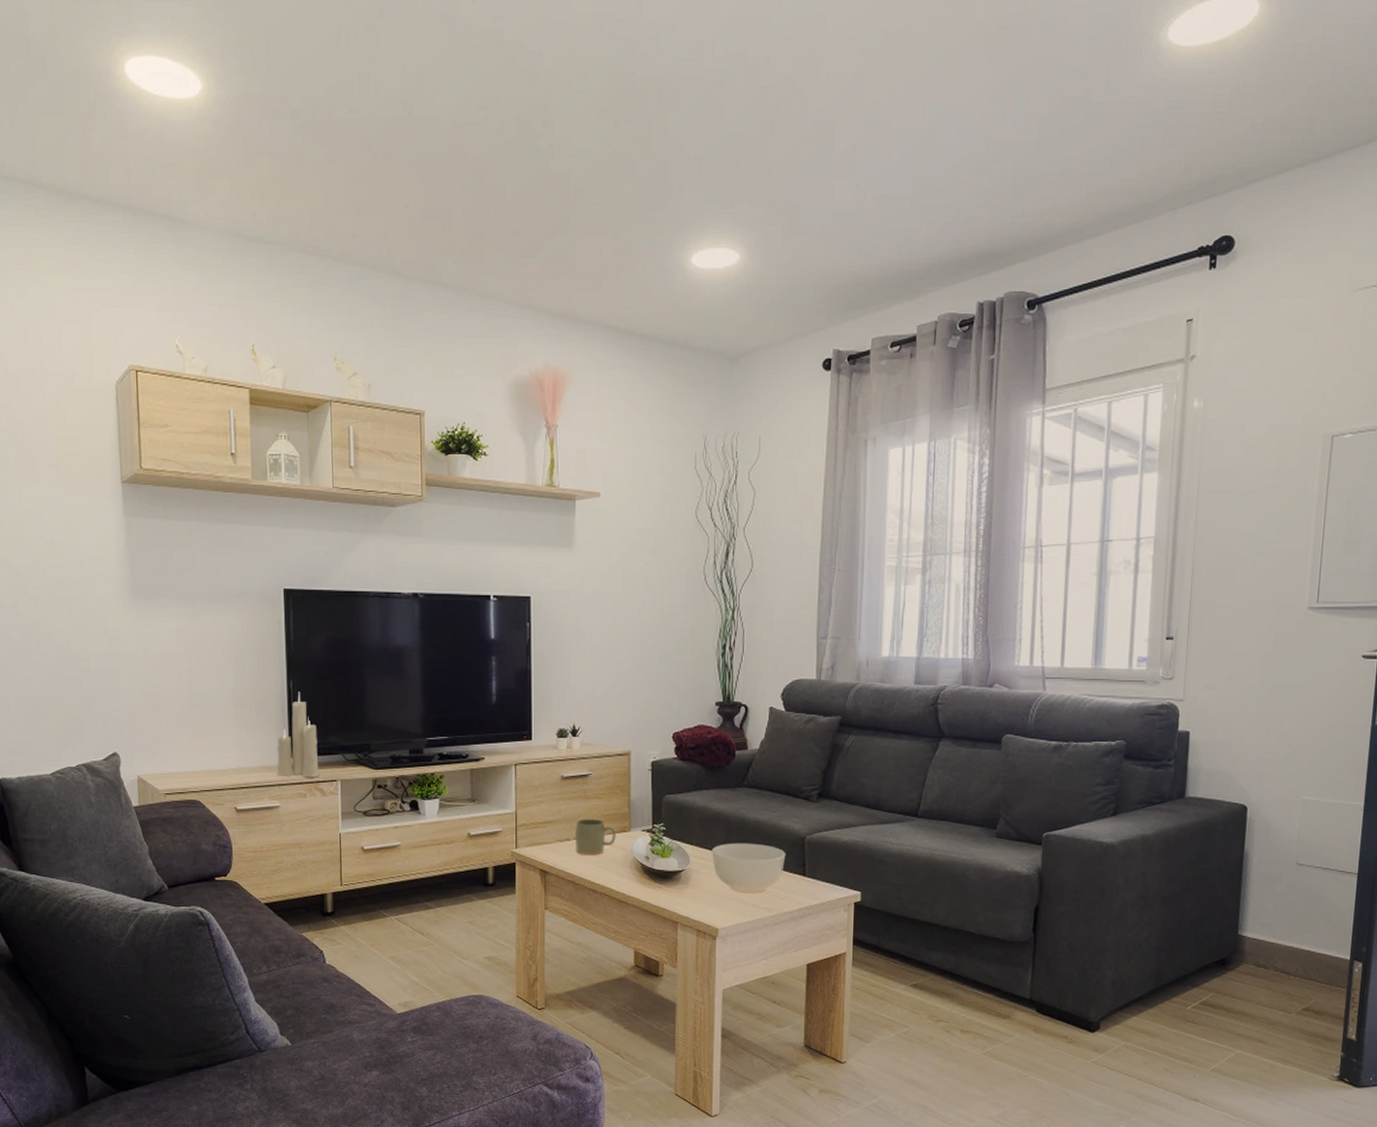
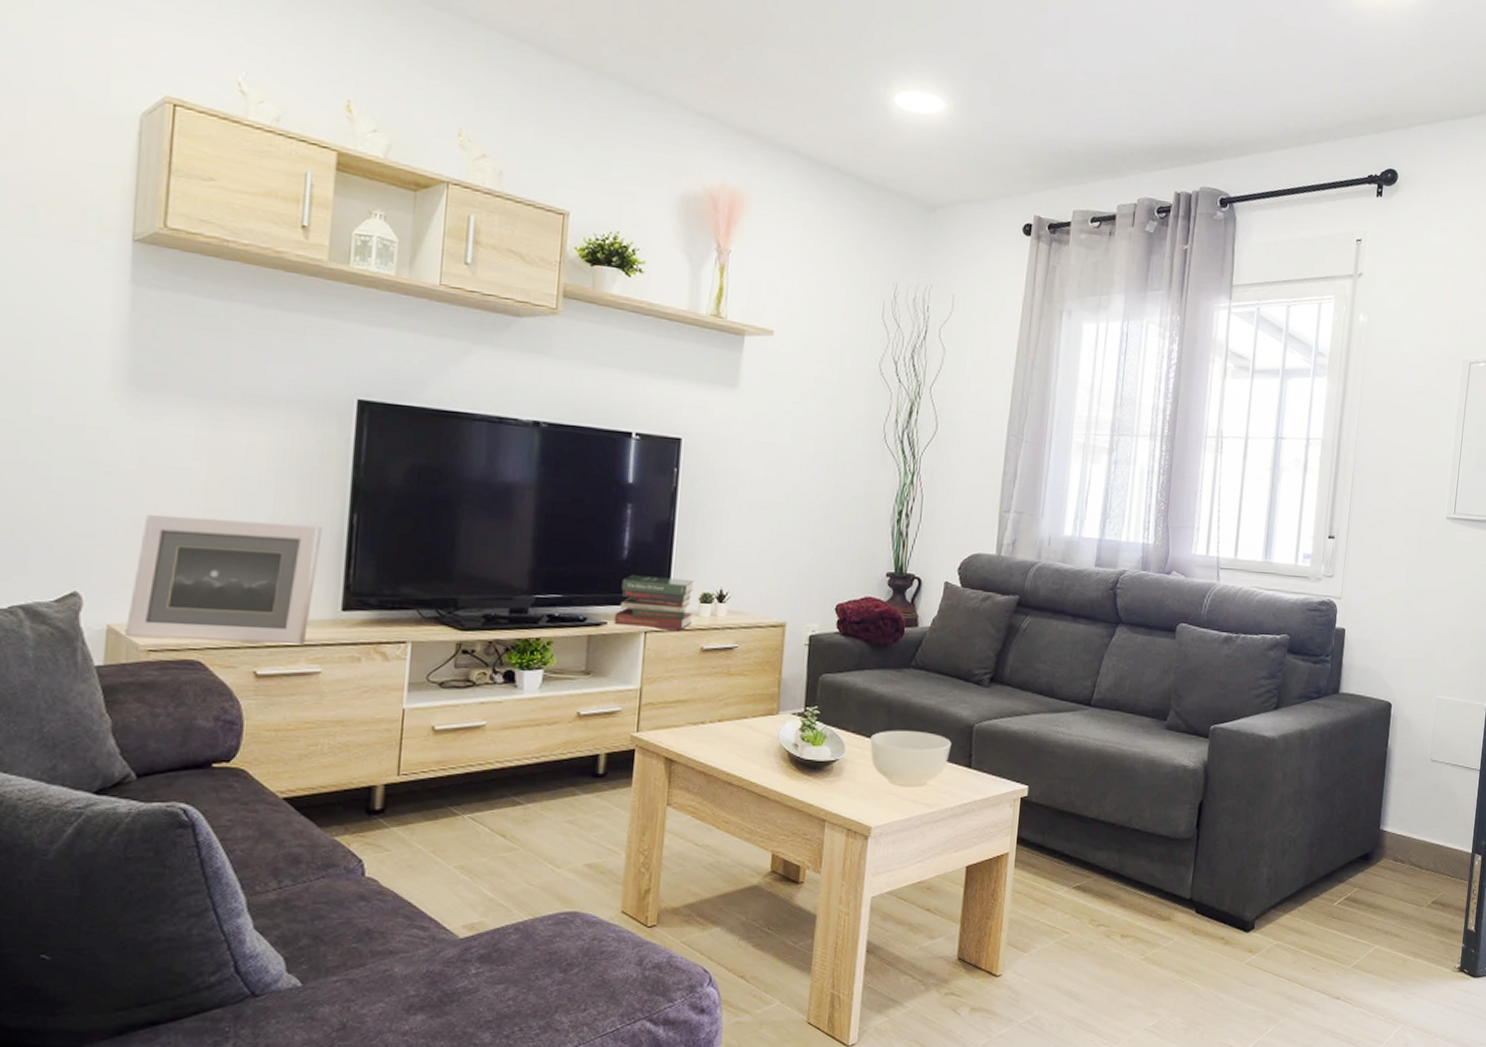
picture frame: none [149,691,270,786] -> present [125,514,323,645]
candle: present [276,692,319,778] -> none [320,528,385,638]
books: none [490,716,553,762] -> present [613,574,695,630]
mug: present [574,818,616,855] -> none [711,698,761,742]

